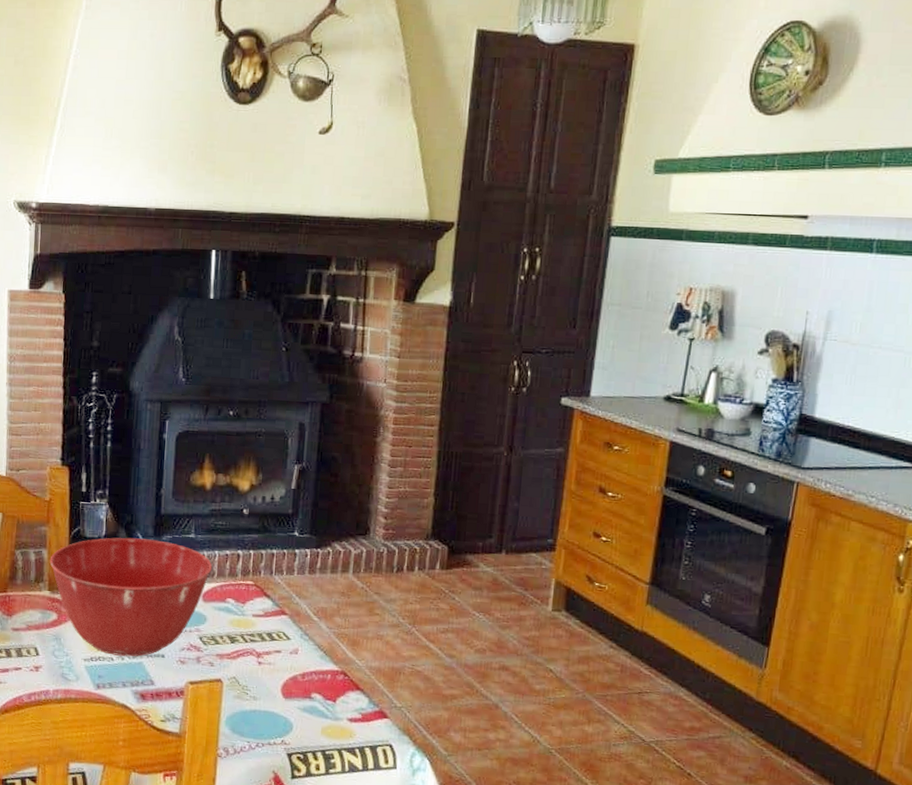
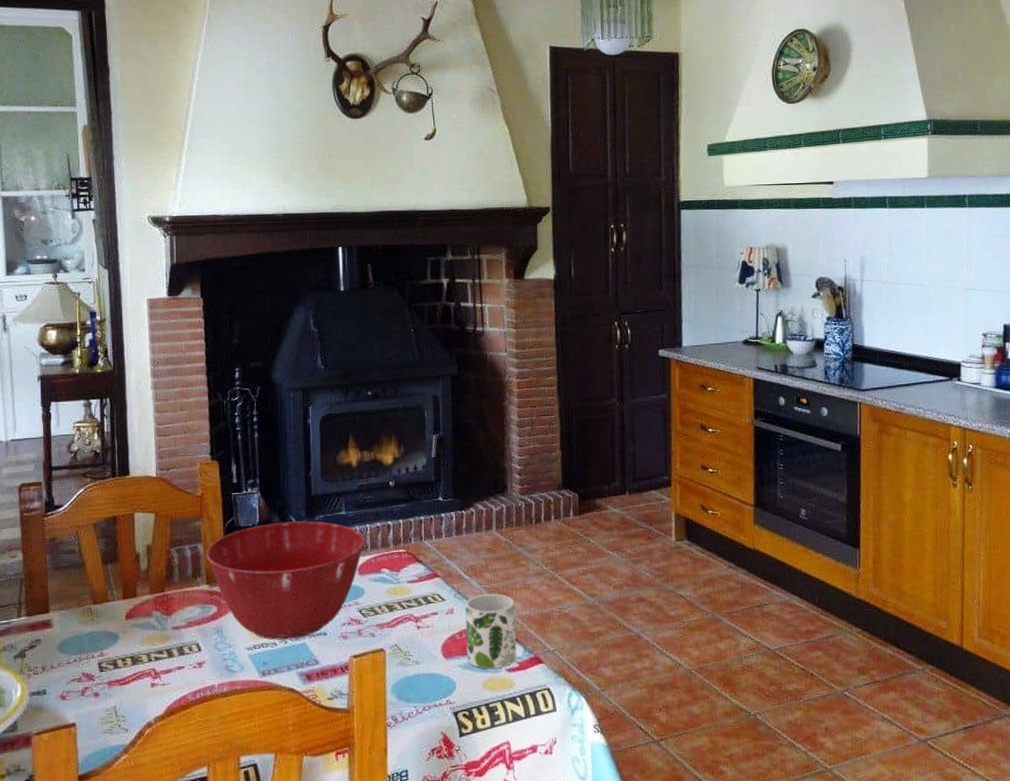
mug: none [307,638,365,717] -> present [465,594,517,669]

